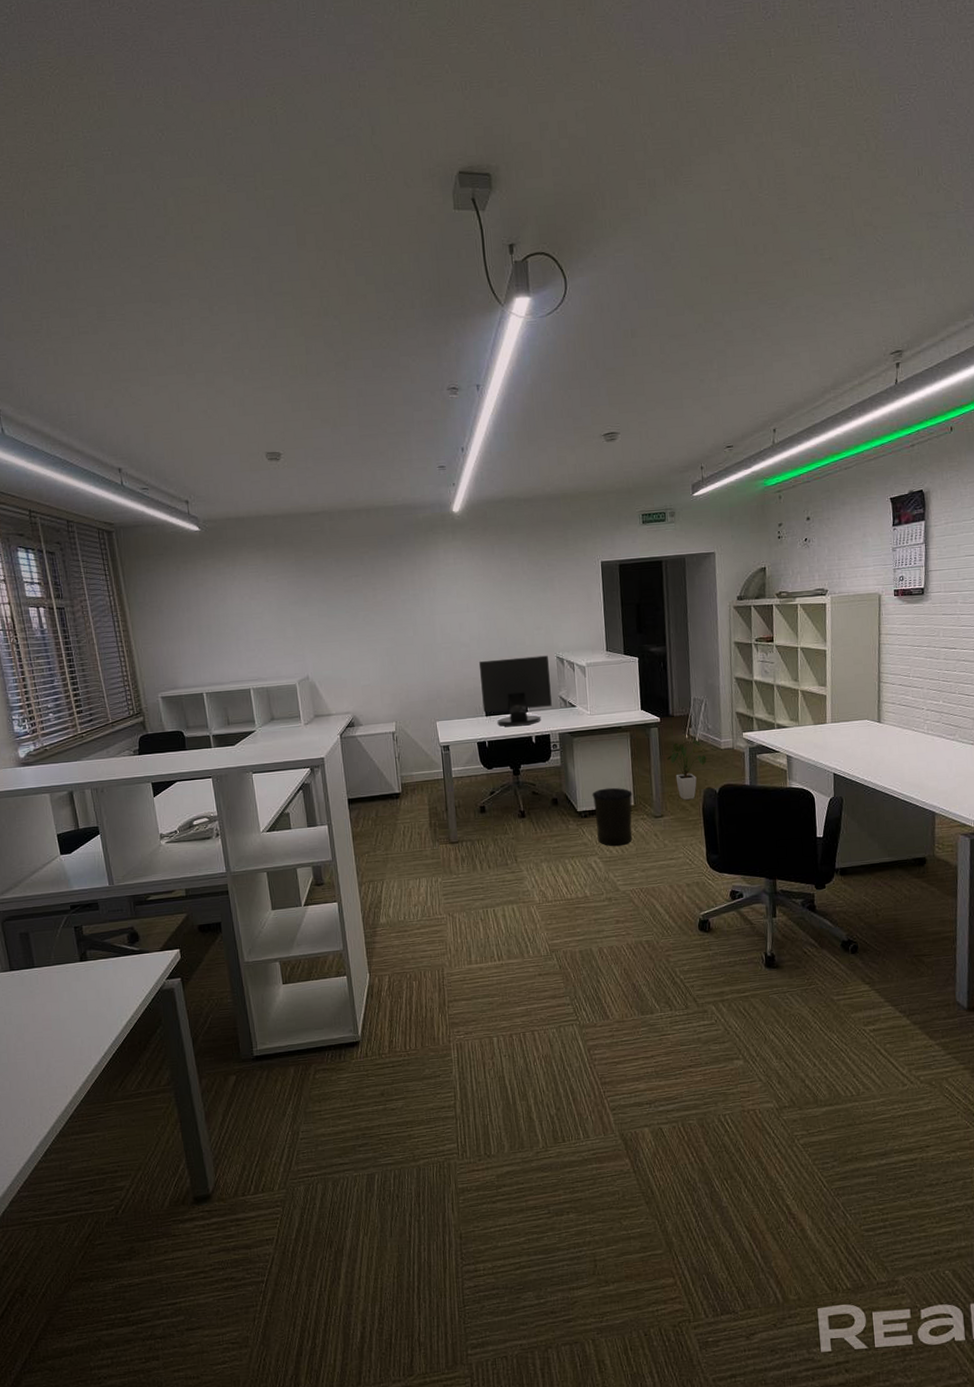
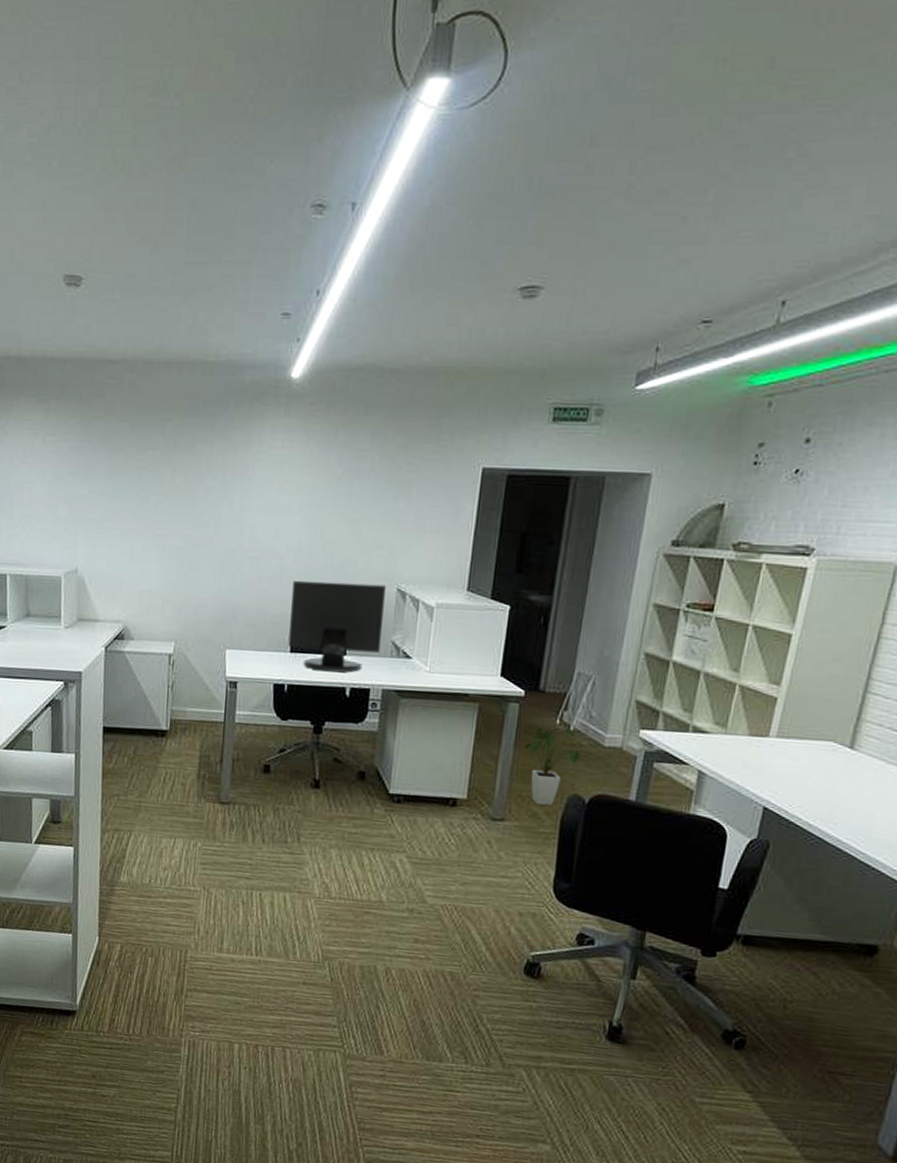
waste bin: present [592,787,633,847] -> none [409,770,468,848]

